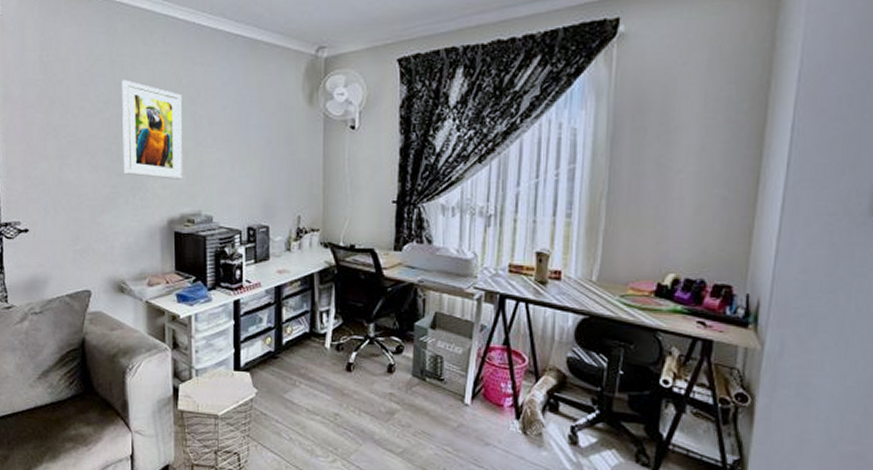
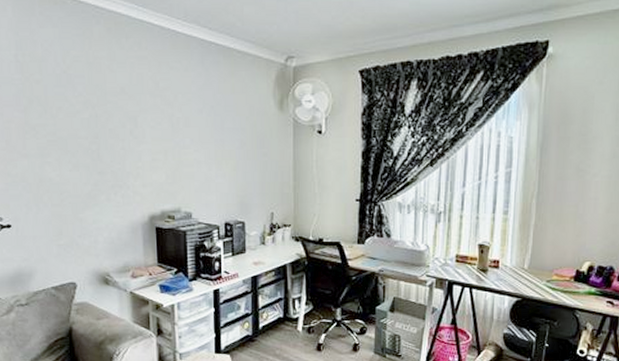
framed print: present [122,79,183,180] -> none [100,81,163,178]

